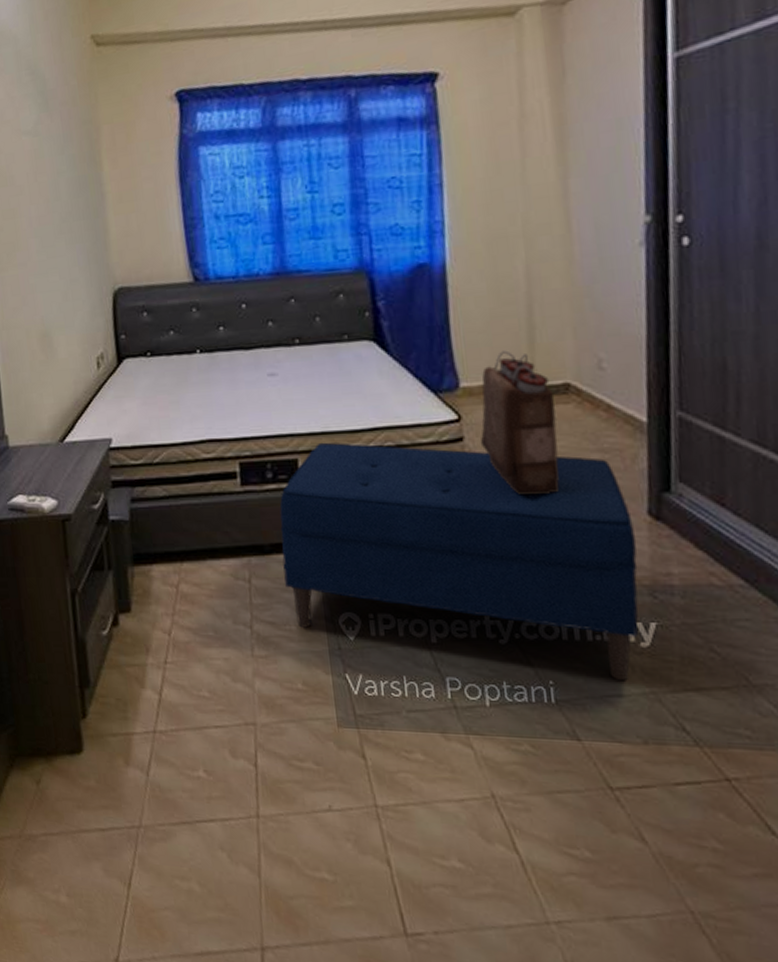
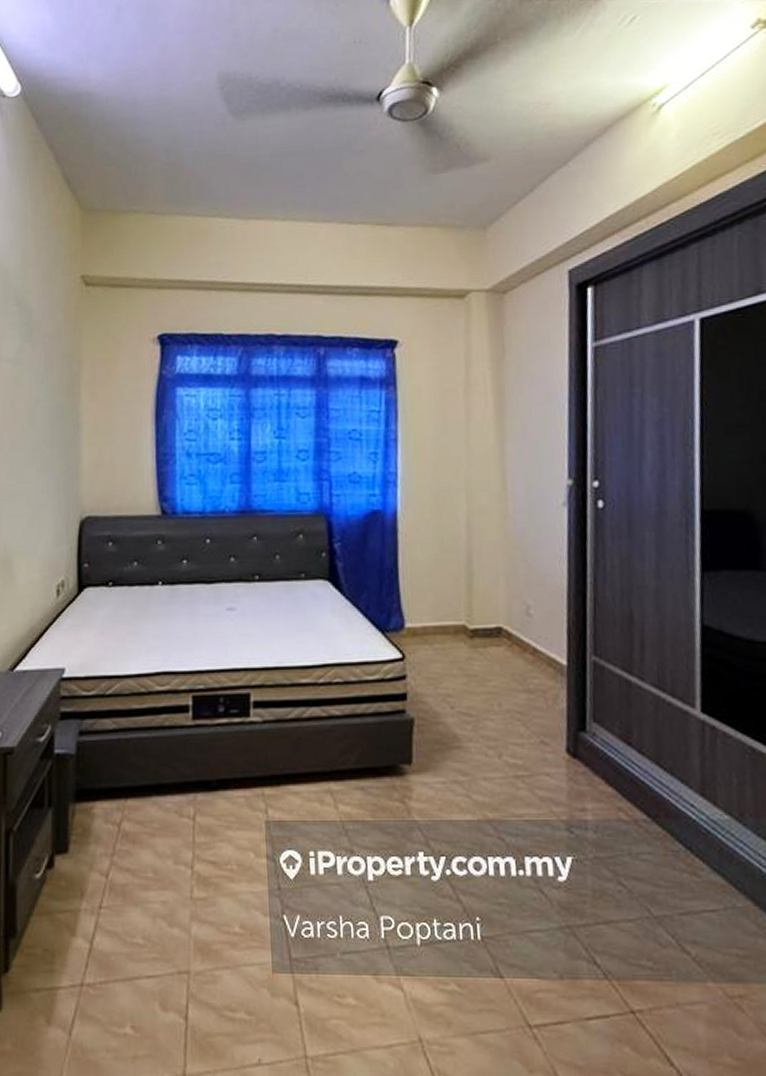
bench: present [279,442,639,681] -> none [228,677,557,916]
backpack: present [480,350,560,494] -> none [421,594,491,731]

